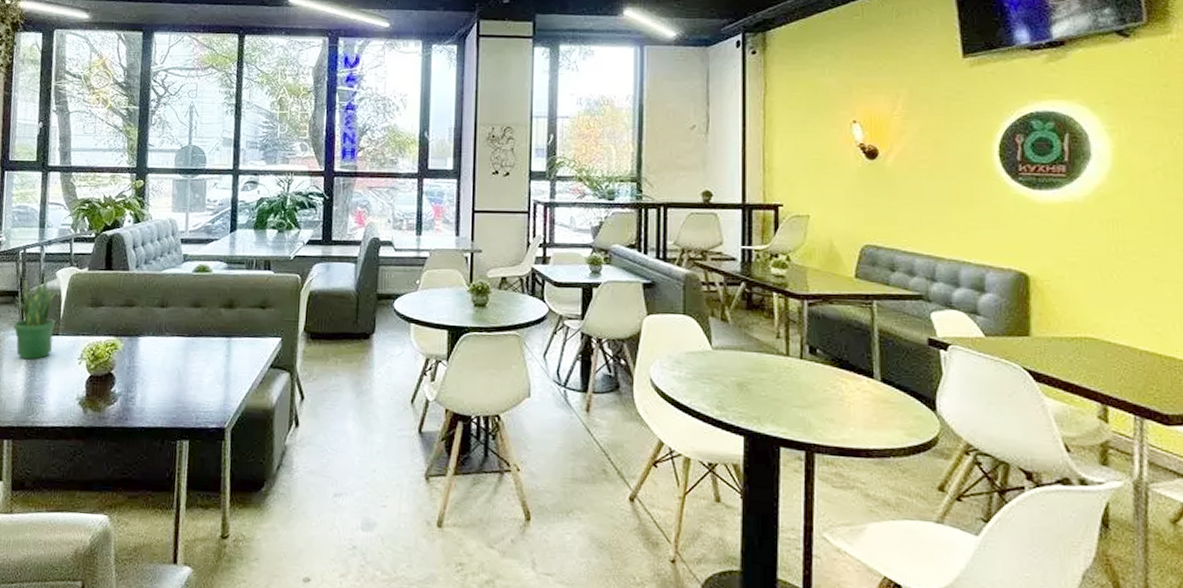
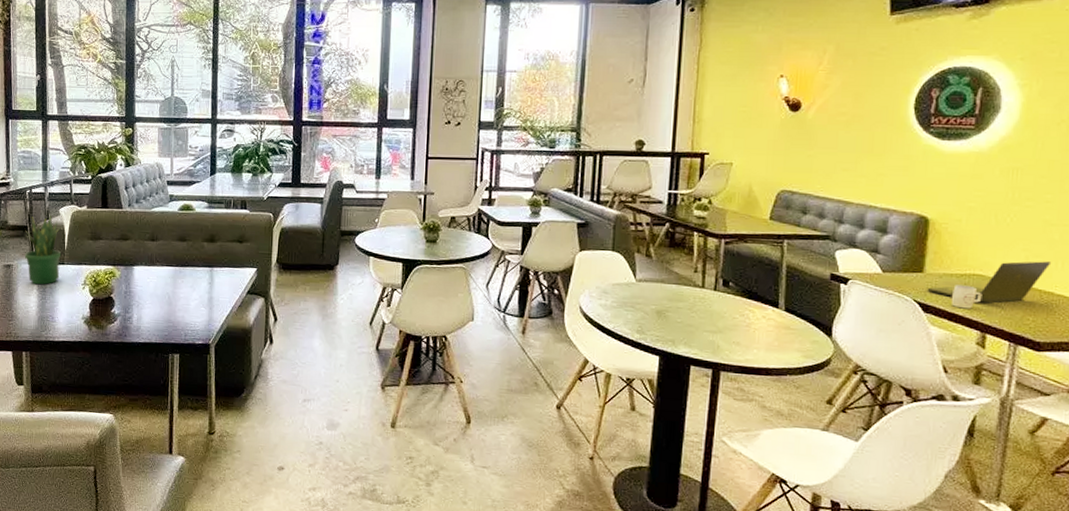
laptop: none [1036,322,1169,371] -> present [927,261,1052,303]
mug: none [1063,350,1098,378] -> present [950,285,983,309]

